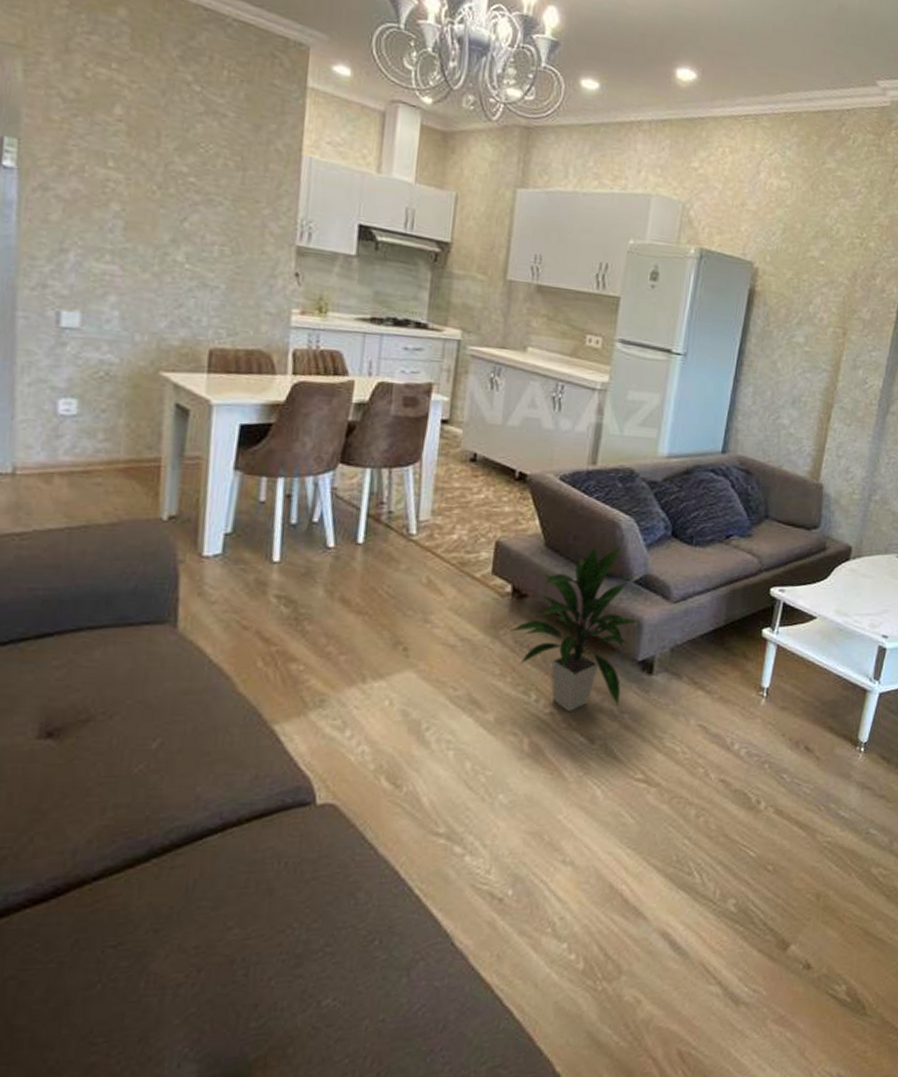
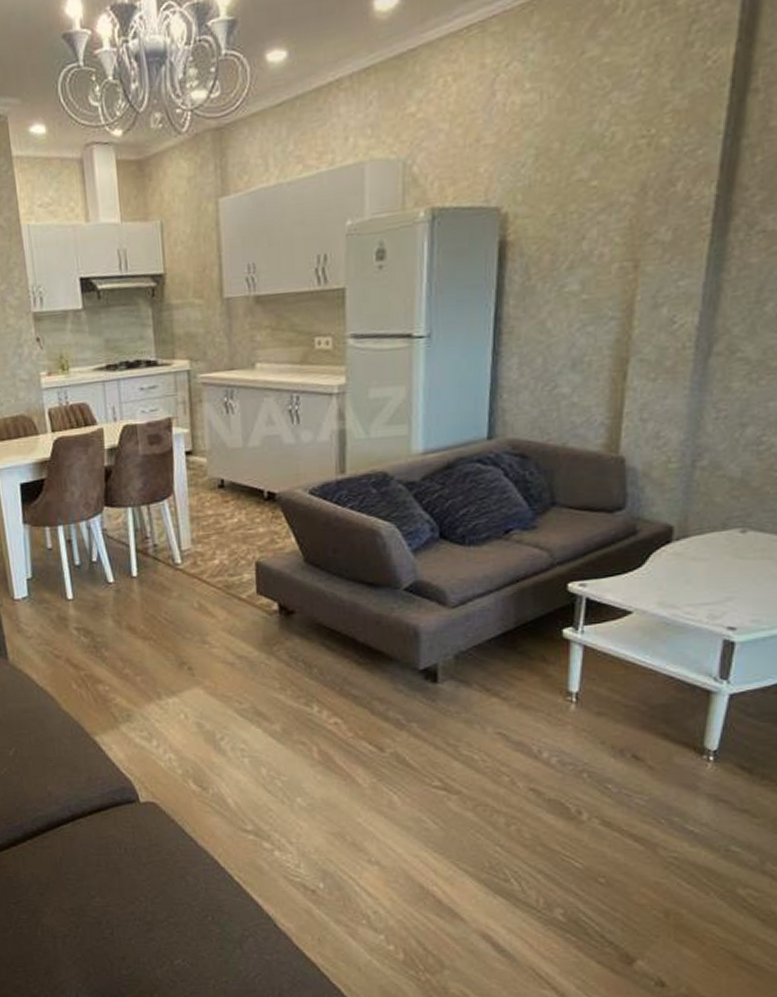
indoor plant: present [509,546,640,711] -> none [282,554,415,721]

